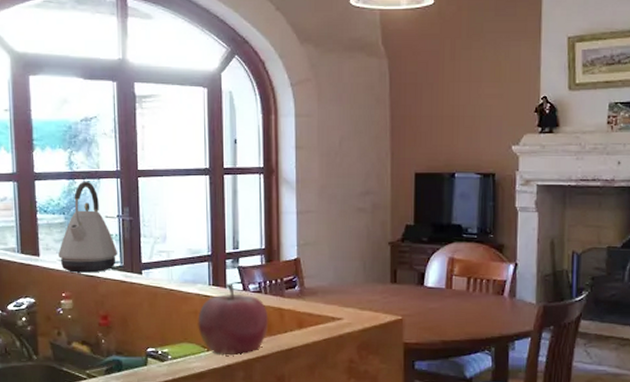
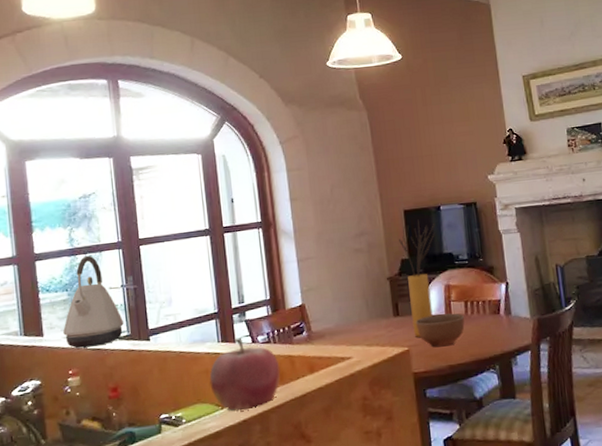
vase: none [406,184,447,307] -> present [399,219,435,337]
bowl: none [412,287,466,321] -> present [415,313,465,348]

